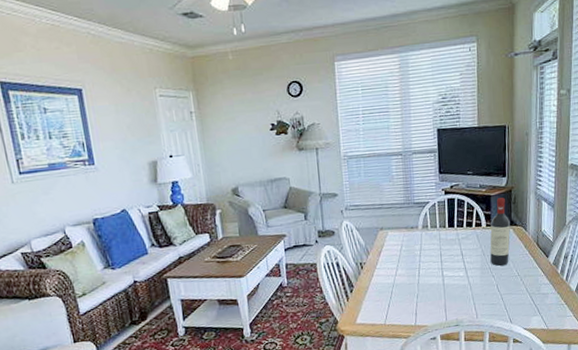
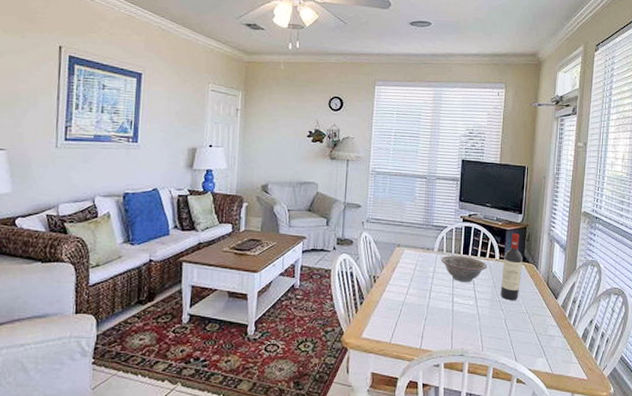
decorative bowl: none [426,229,475,255] -> present [440,255,488,282]

